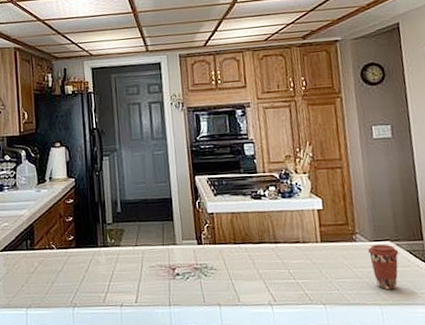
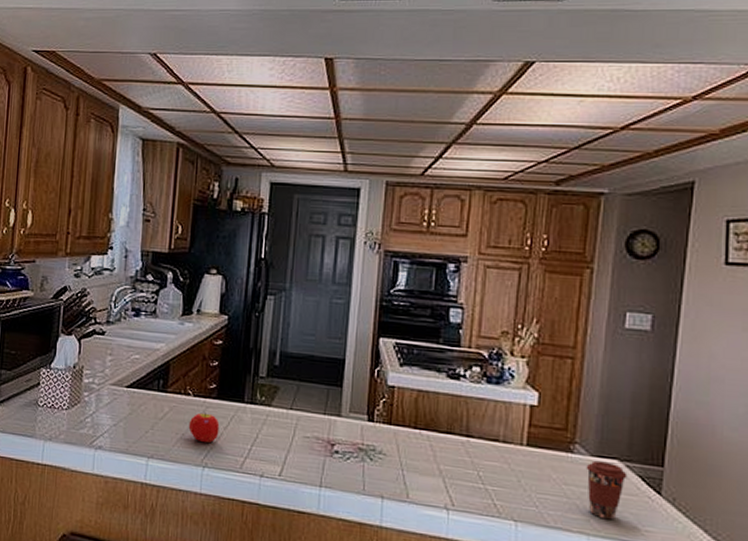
fruit: none [56,261,82,286] -> present [188,413,220,442]

